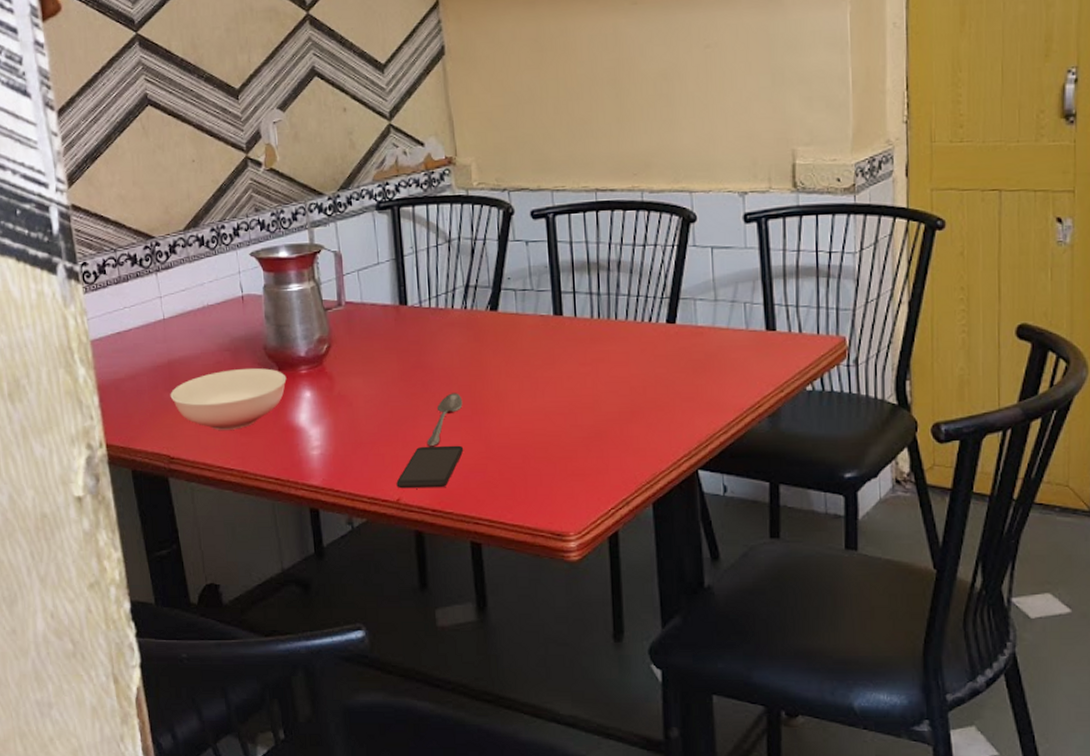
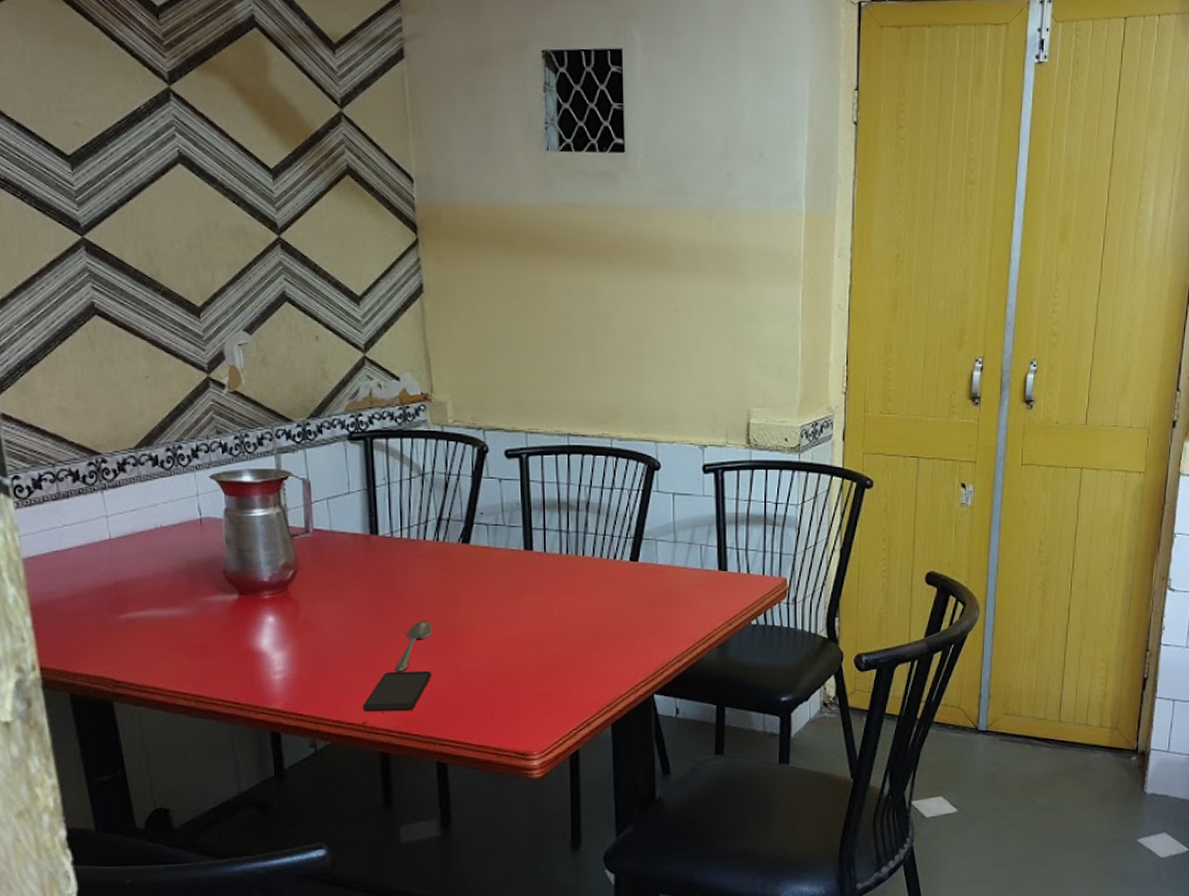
bowl: present [170,368,287,430] -> none [116,593,248,654]

